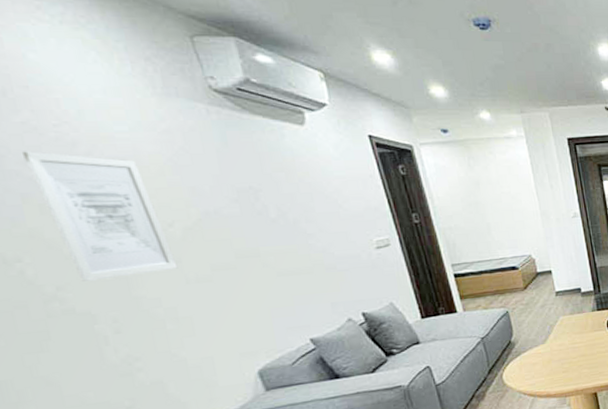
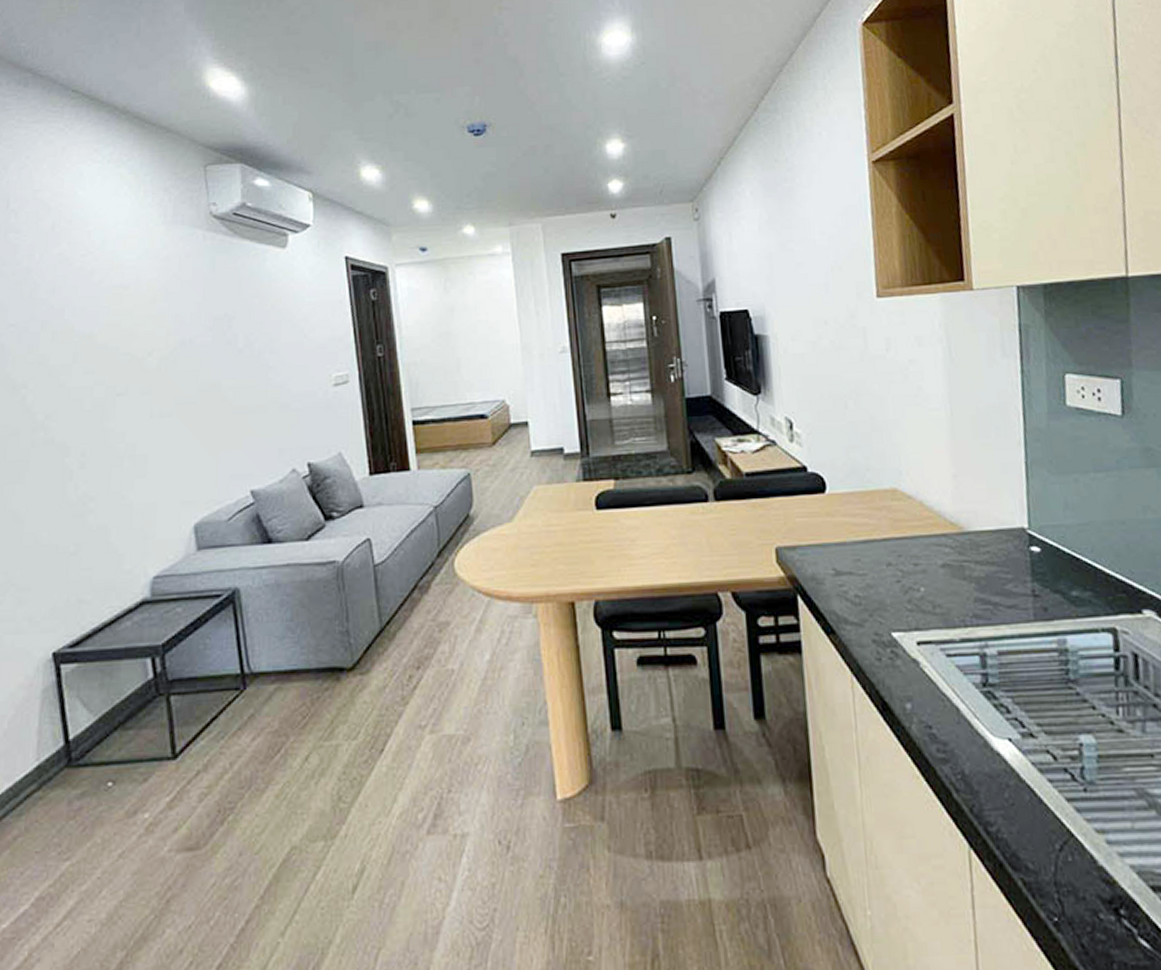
wall art: present [23,151,178,282] -> none [52,280,147,411]

